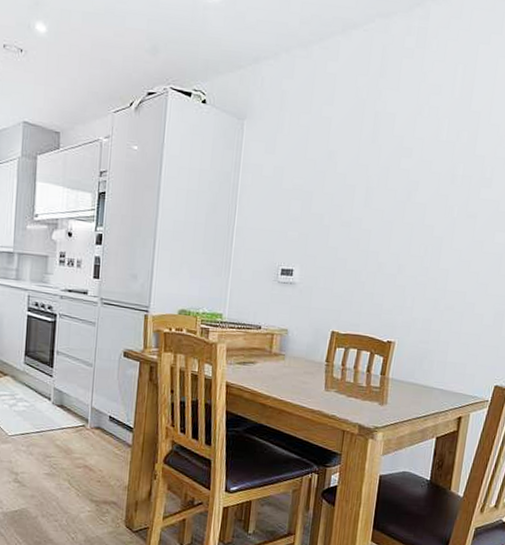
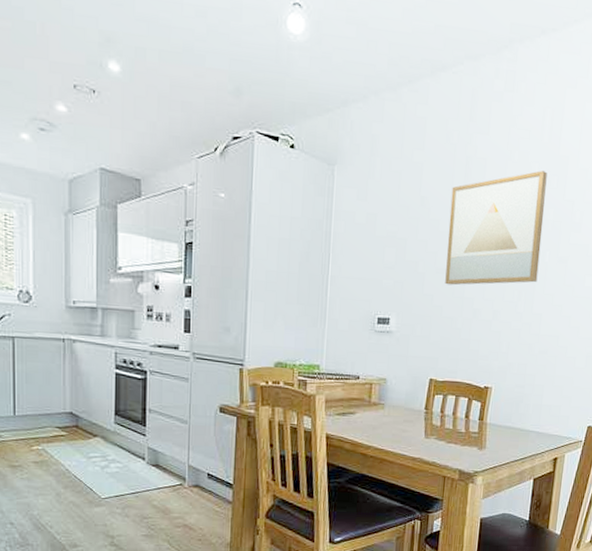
wall art: none [350,126,458,239] -> present [445,170,547,286]

